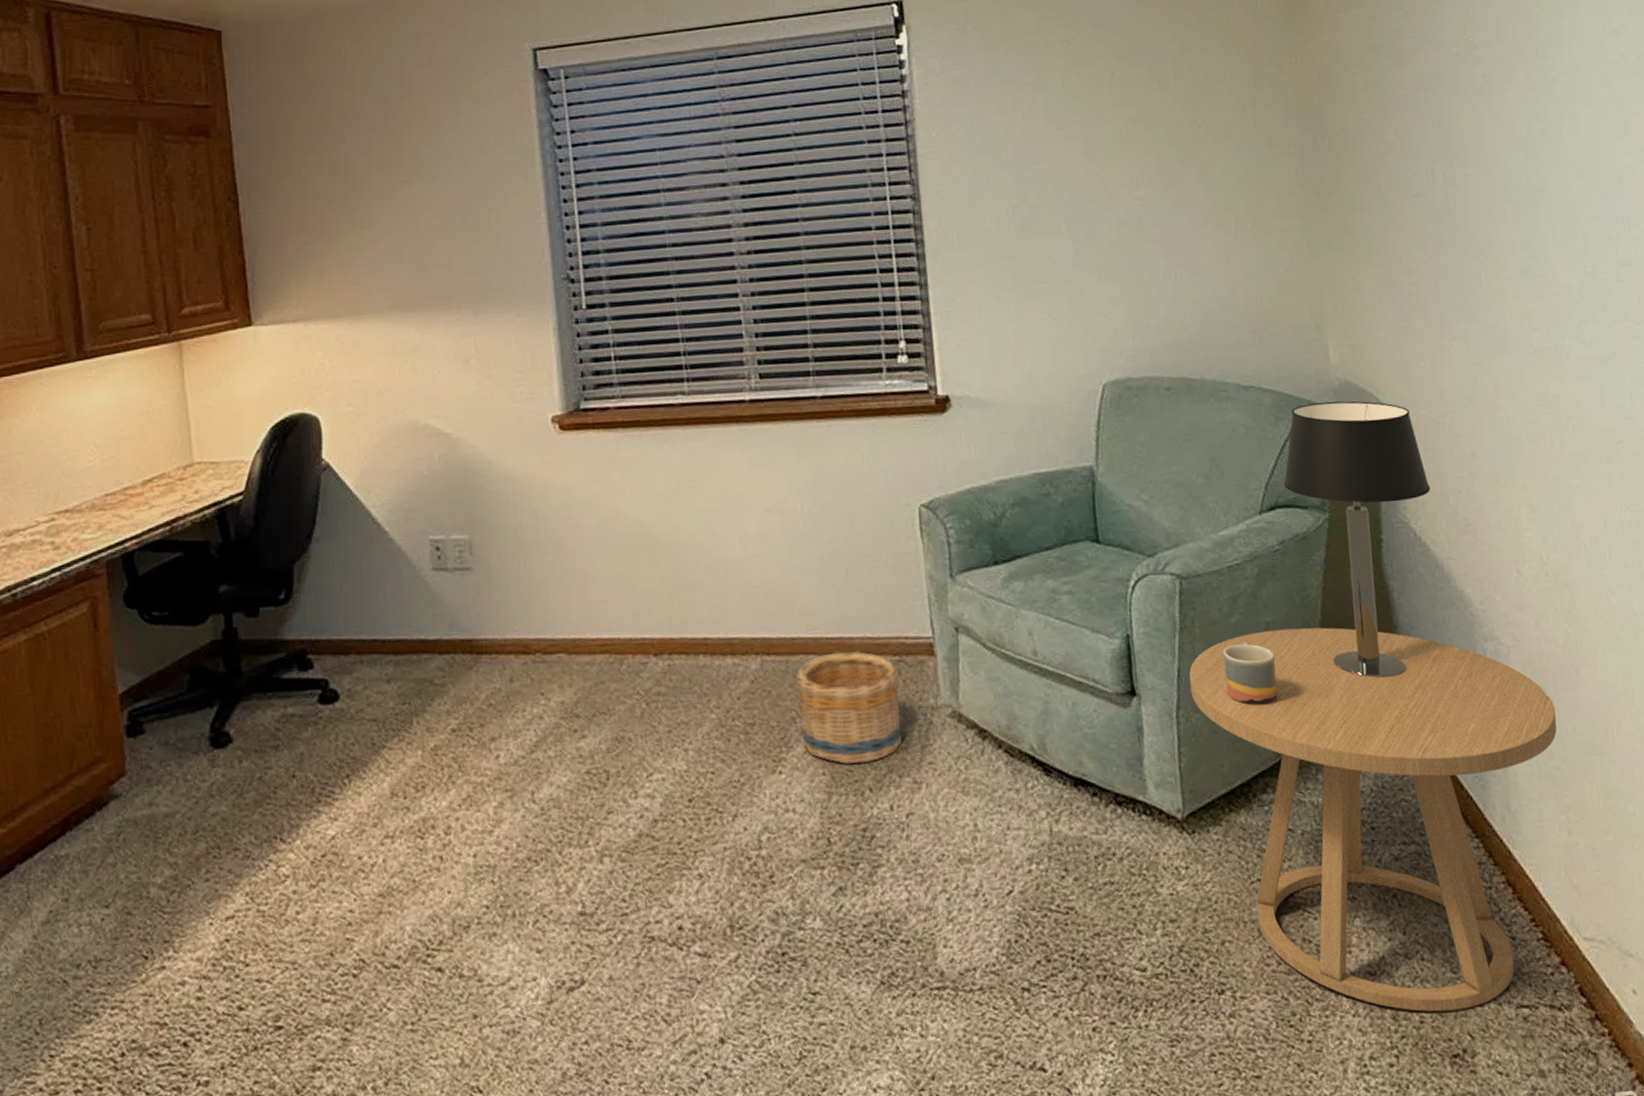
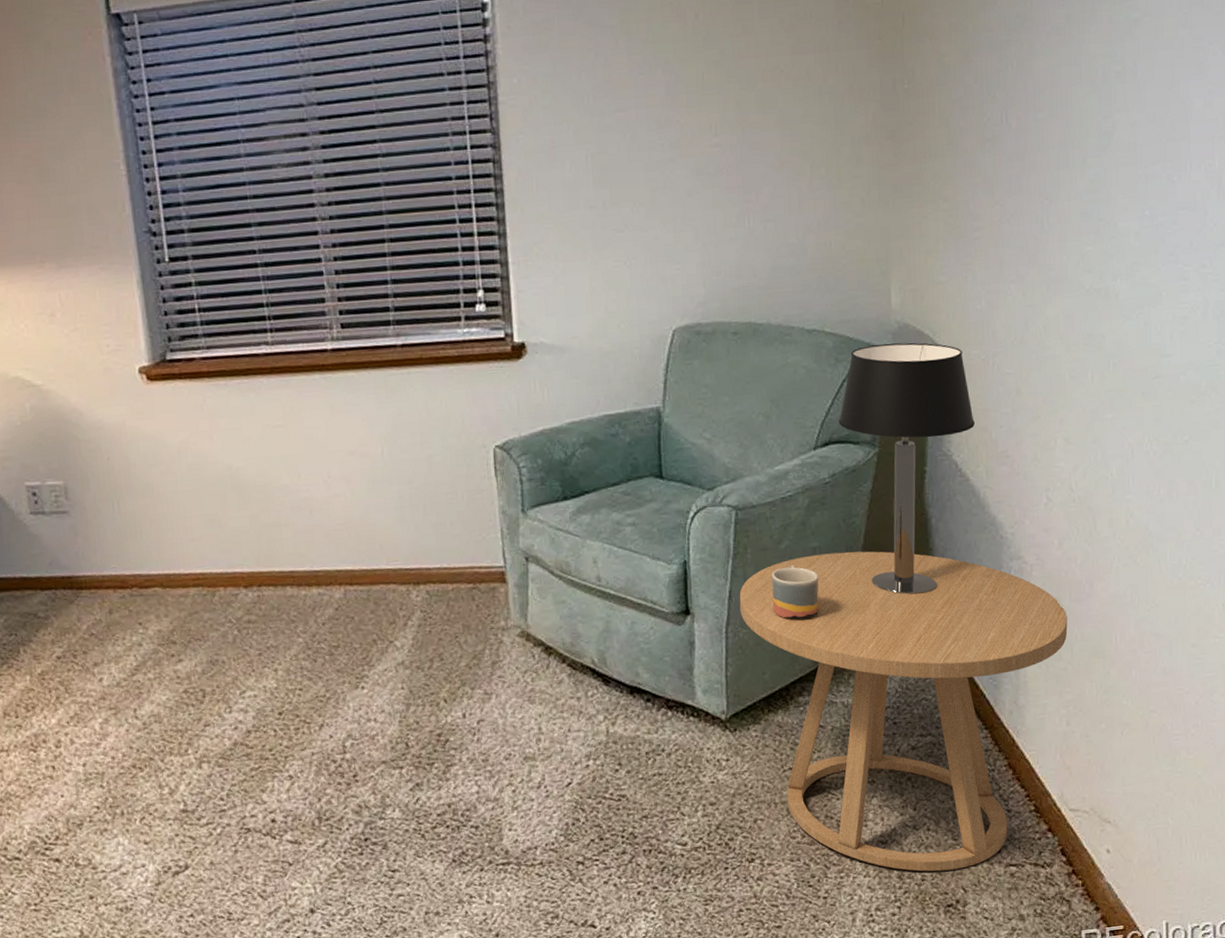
basket: present [796,651,902,765] -> none [377,580,474,680]

